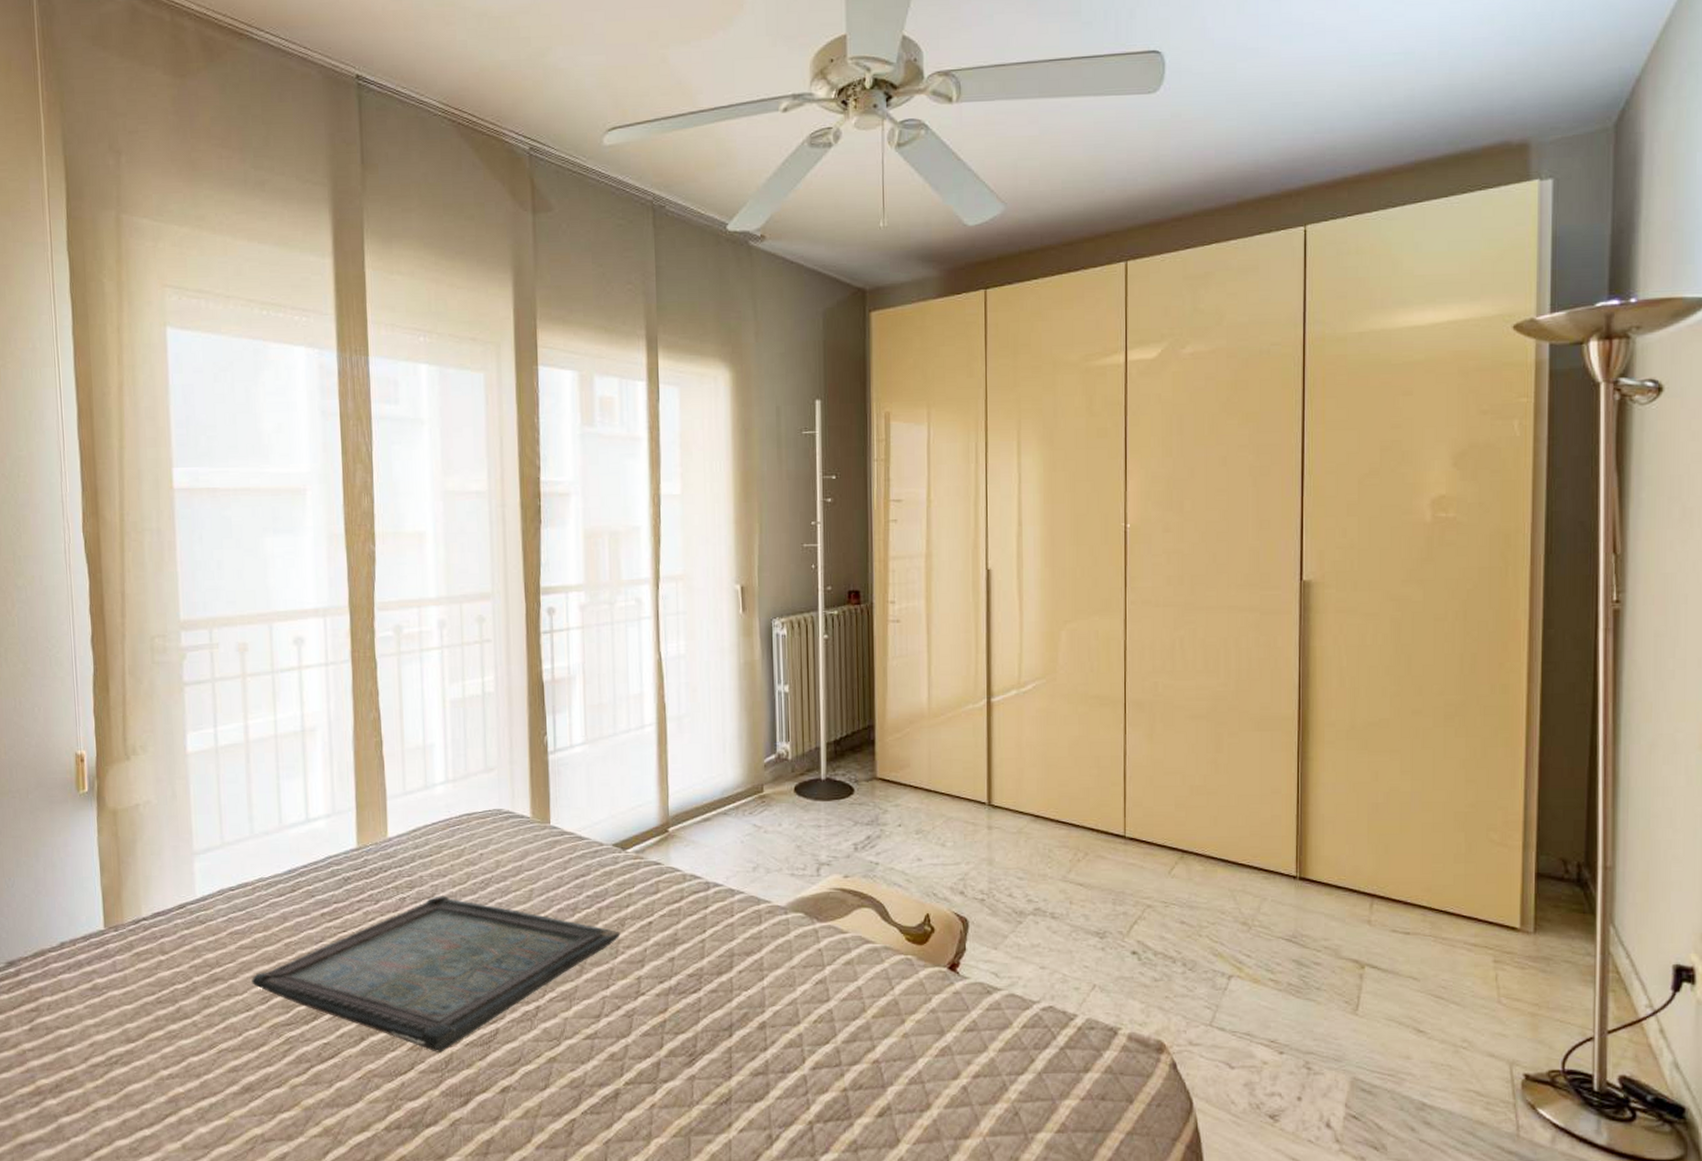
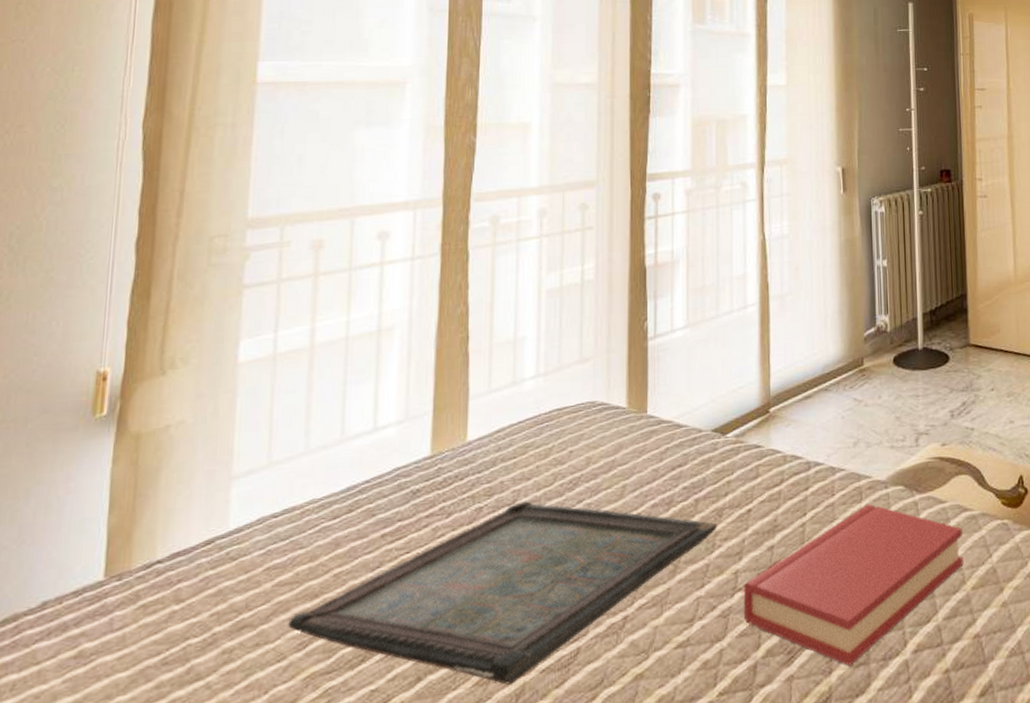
hardback book: none [645,927,864,1074] -> present [743,504,964,666]

